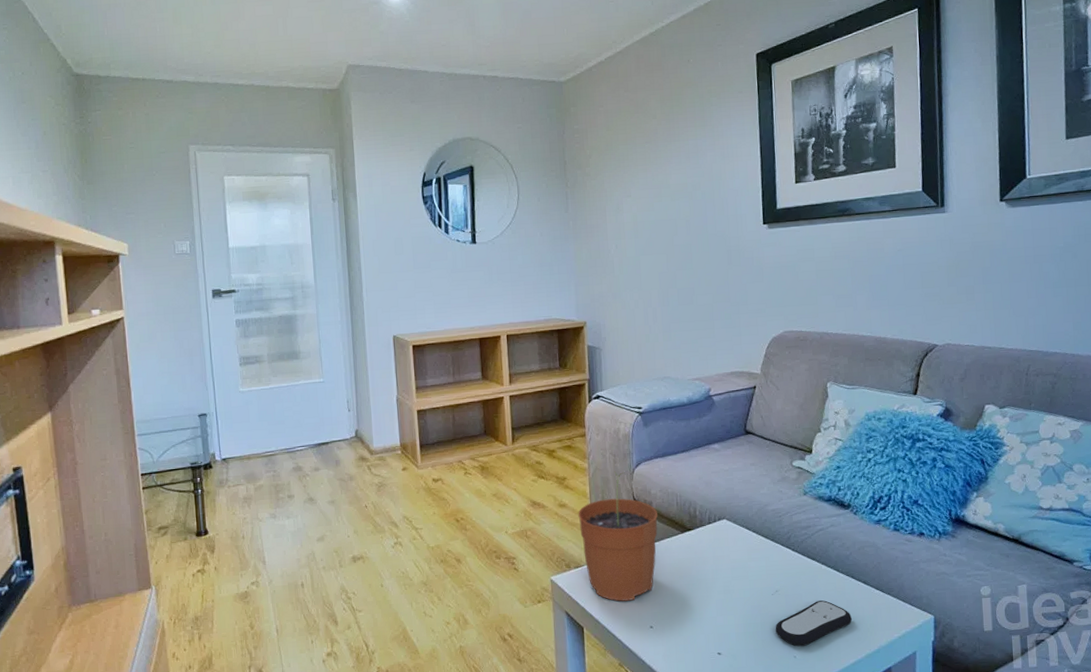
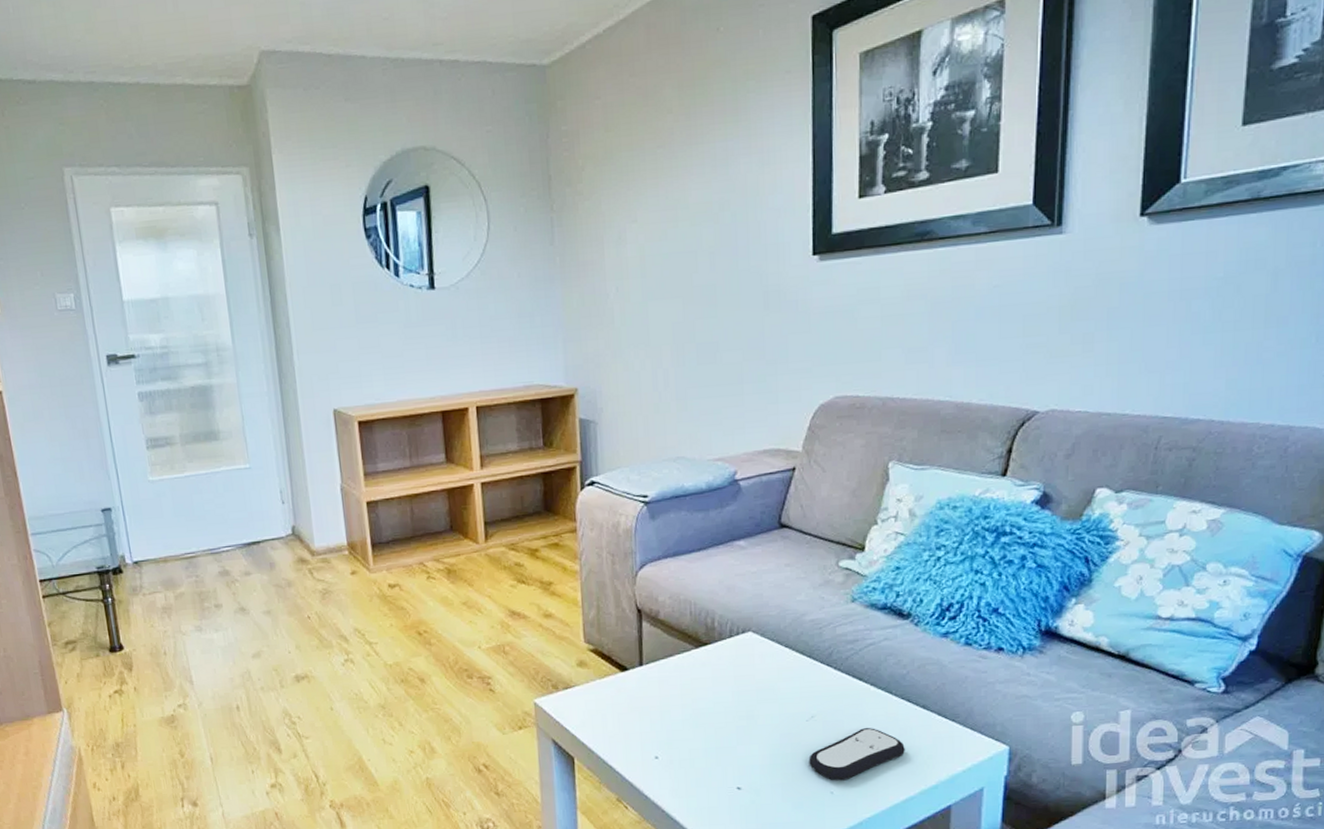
plant pot: present [578,471,658,602] -> none [567,574,667,728]

